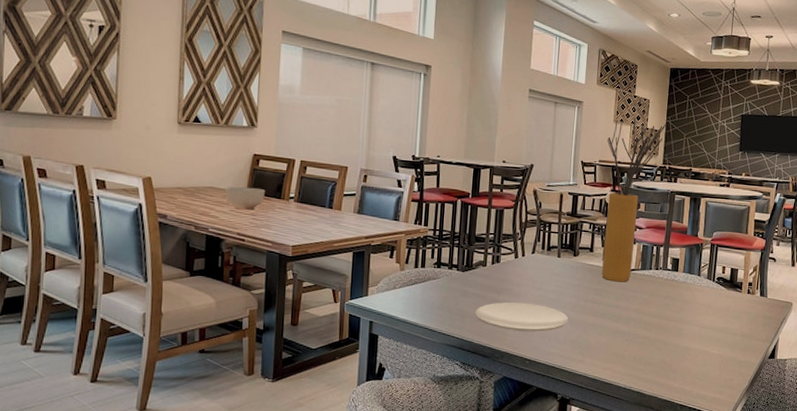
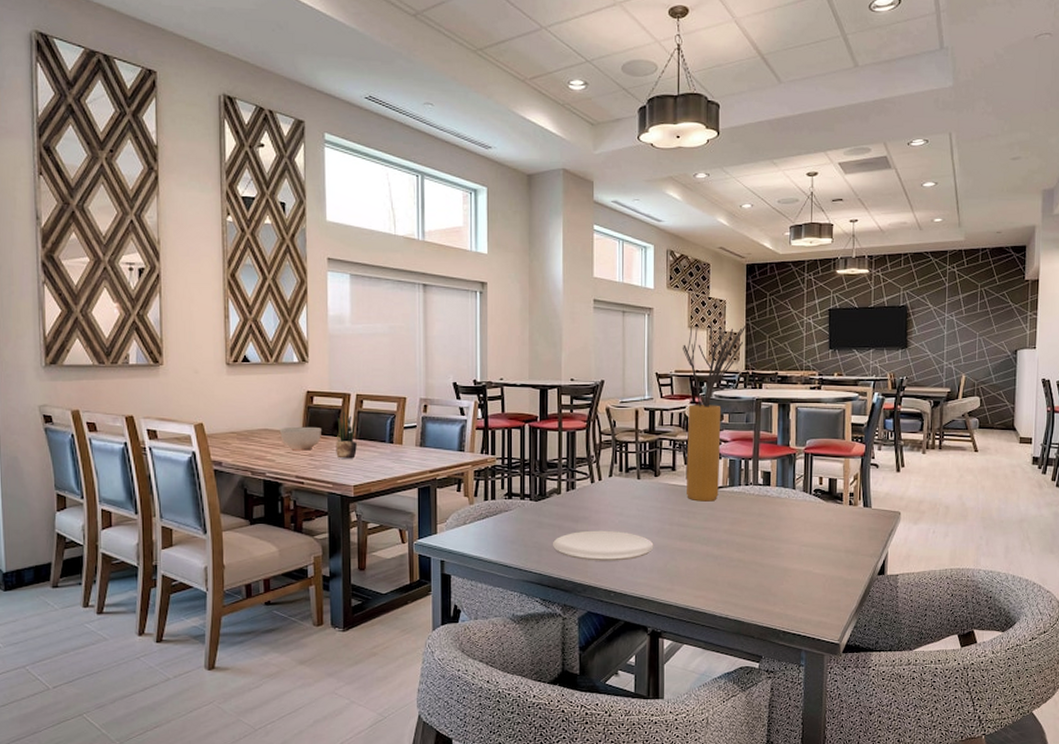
potted plant: none [277,175,301,221] -> present [336,411,358,459]

